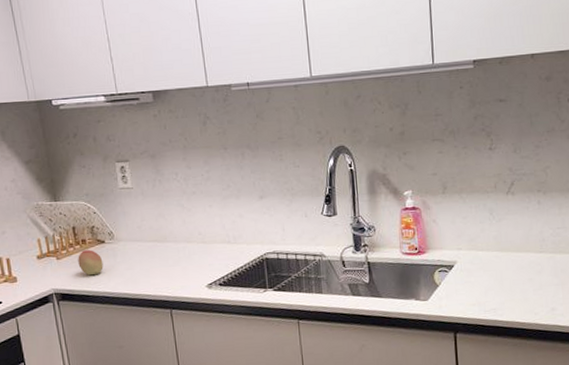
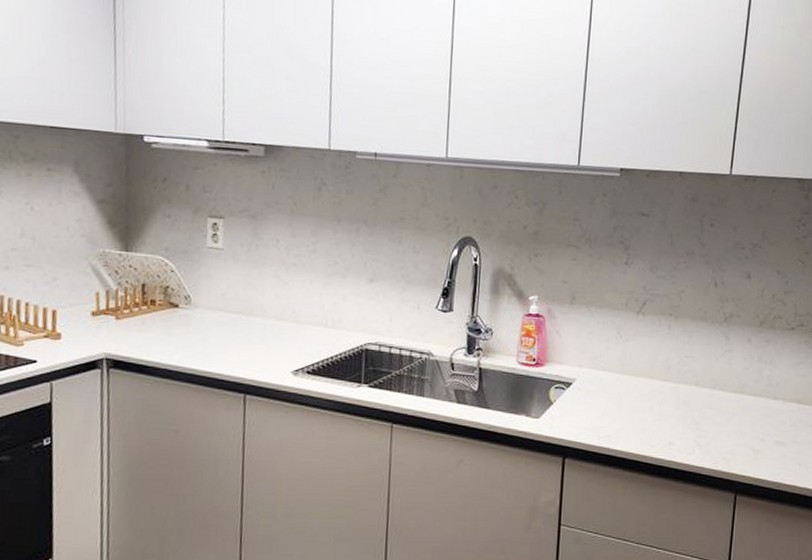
fruit: present [78,250,104,276] -> none [141,312,173,343]

